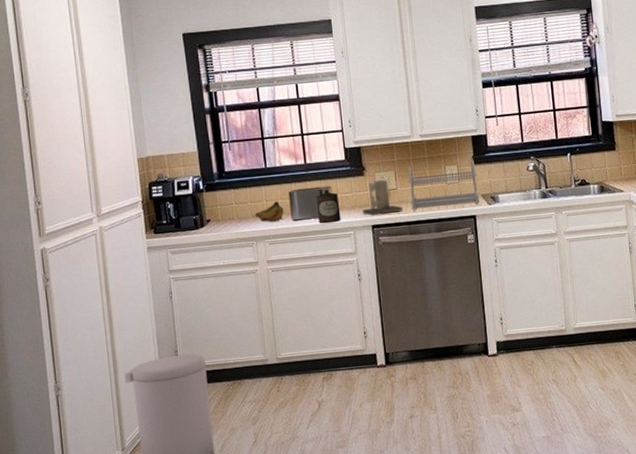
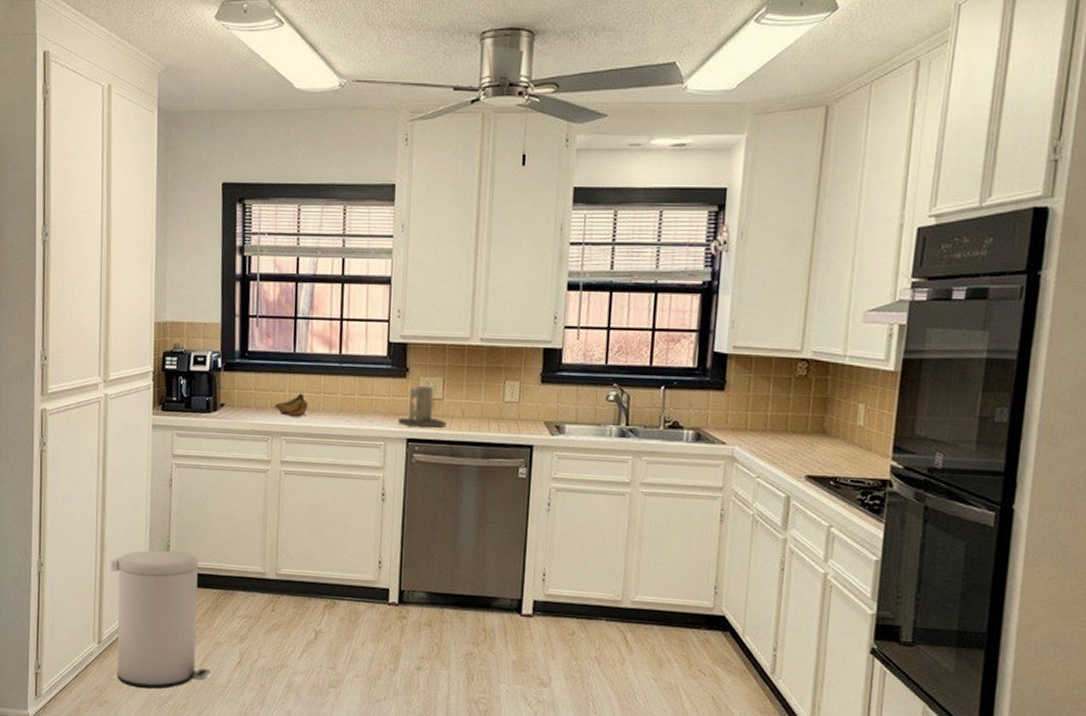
toaster: present [287,185,334,222] -> none [314,382,368,421]
canister: present [315,189,341,224] -> none [346,388,373,429]
dish rack: present [407,160,479,212] -> none [456,374,543,434]

